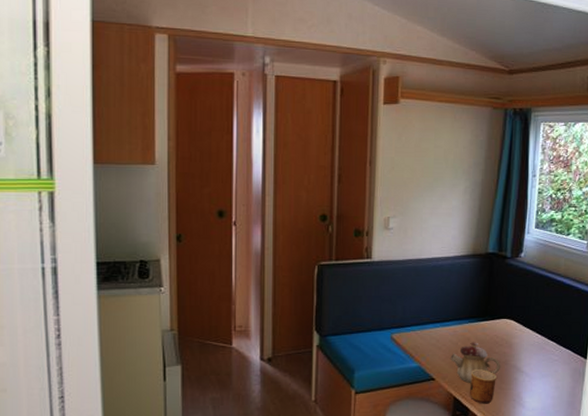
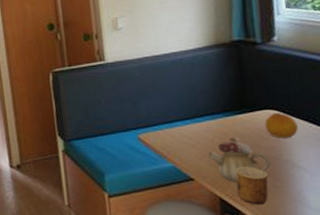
fruit: none [501,321,527,345] -> present [264,112,298,138]

